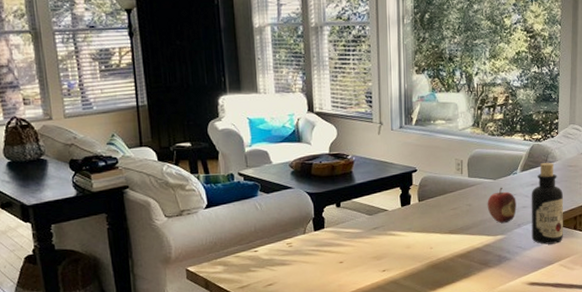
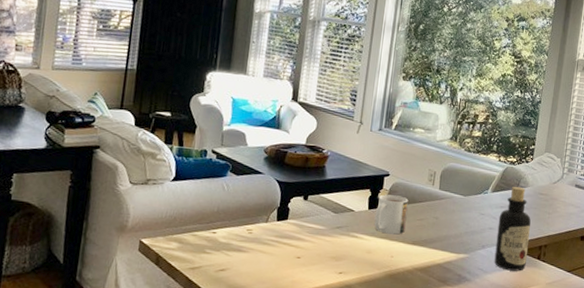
mug: none [408,189,440,227] -> present [374,194,409,235]
fruit: present [487,187,517,223] -> none [453,204,484,242]

